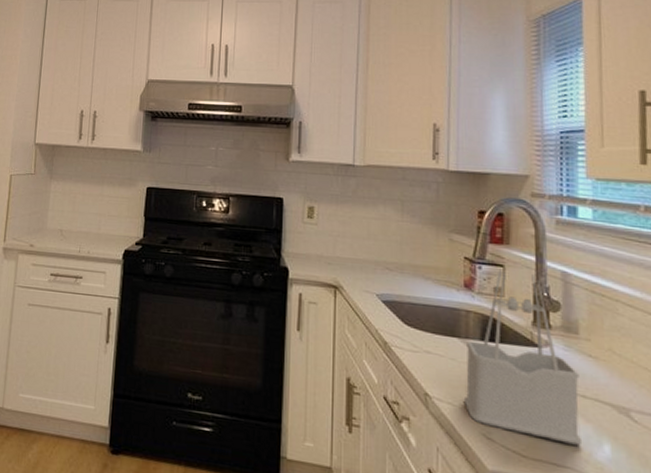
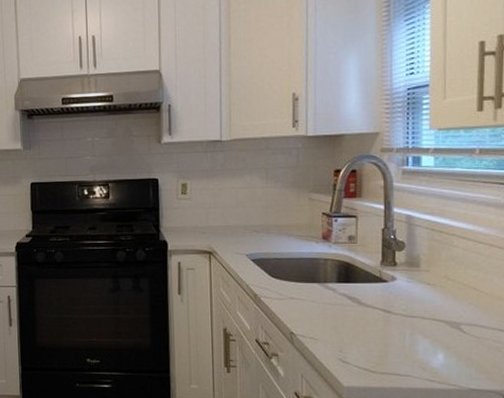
utensil holder: present [463,269,581,445] -> none [323,219,420,357]

